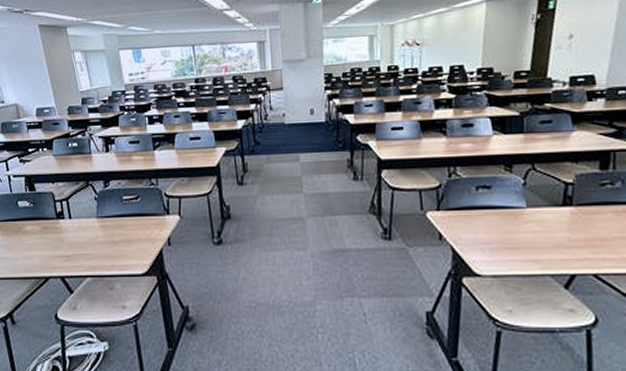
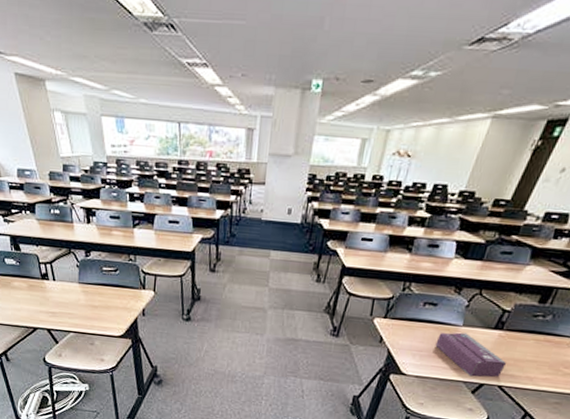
tissue box: none [503,215,592,267] -> present [435,332,506,377]

